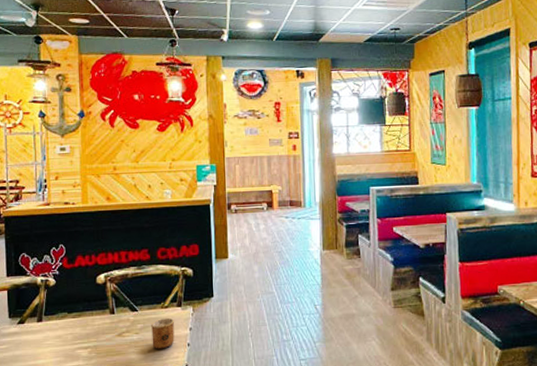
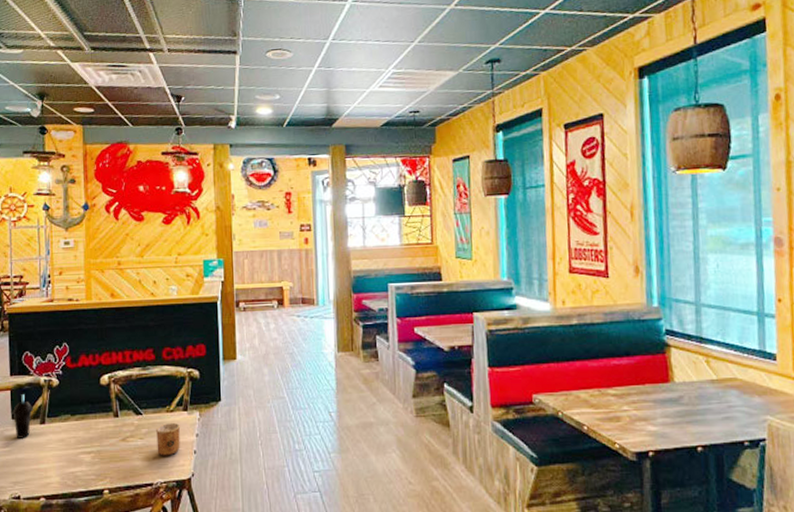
cup: none [9,294,30,336] -> present [12,394,33,438]

